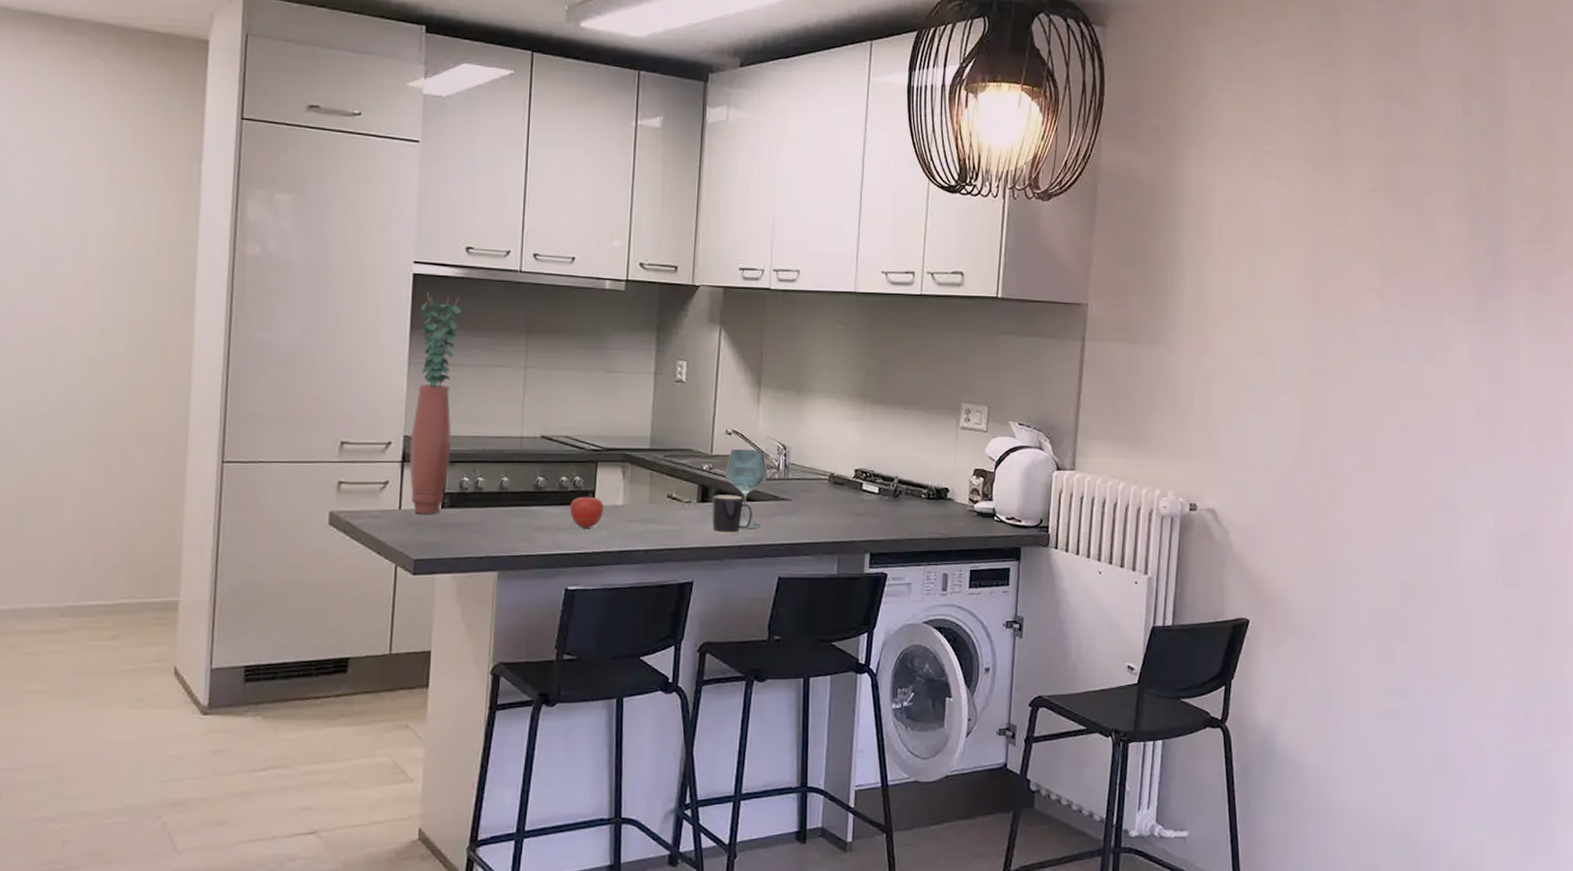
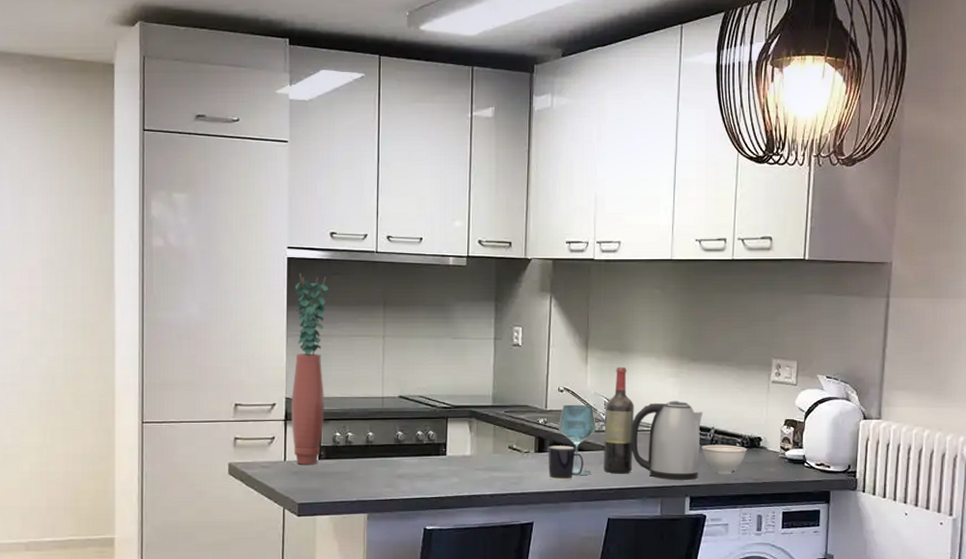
fruit: present [570,494,605,528] -> none [426,446,455,476]
wine bottle: none [775,409,811,527] -> present [604,367,635,474]
kettle: none [806,446,886,535] -> present [631,400,703,480]
bowl: none [884,495,933,529] -> present [702,444,747,475]

